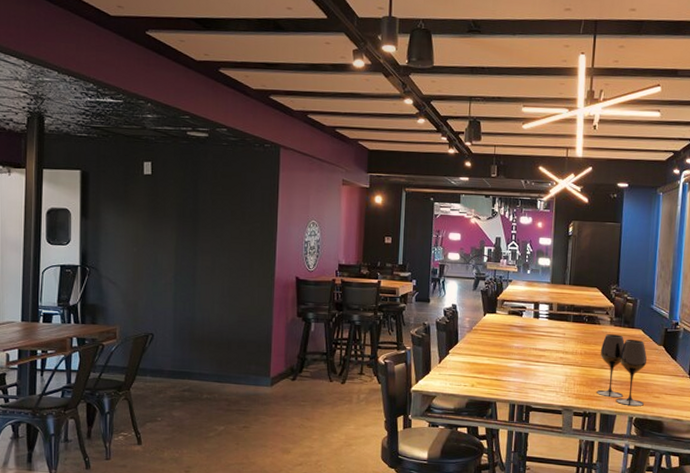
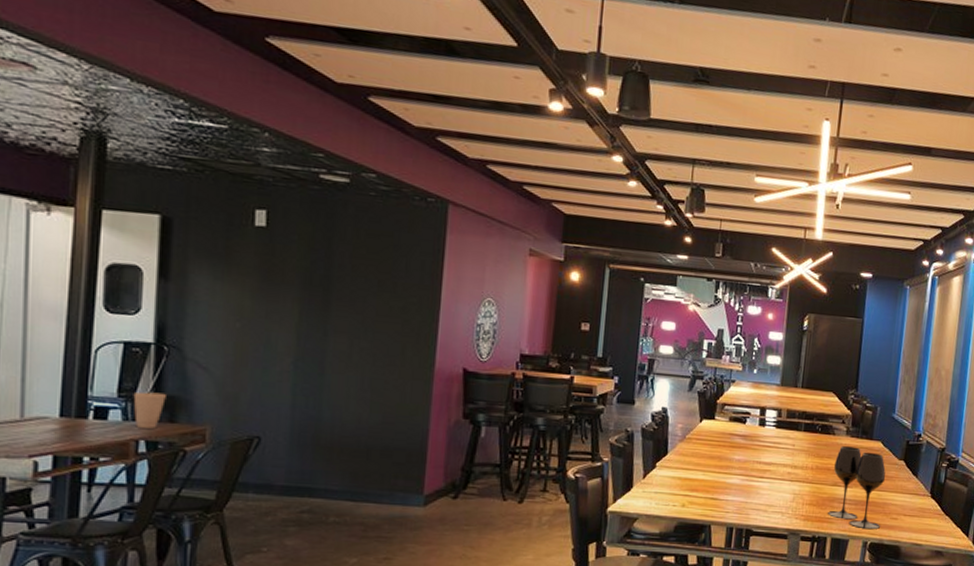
cup: none [68,301,89,329] -> present [133,392,166,429]

